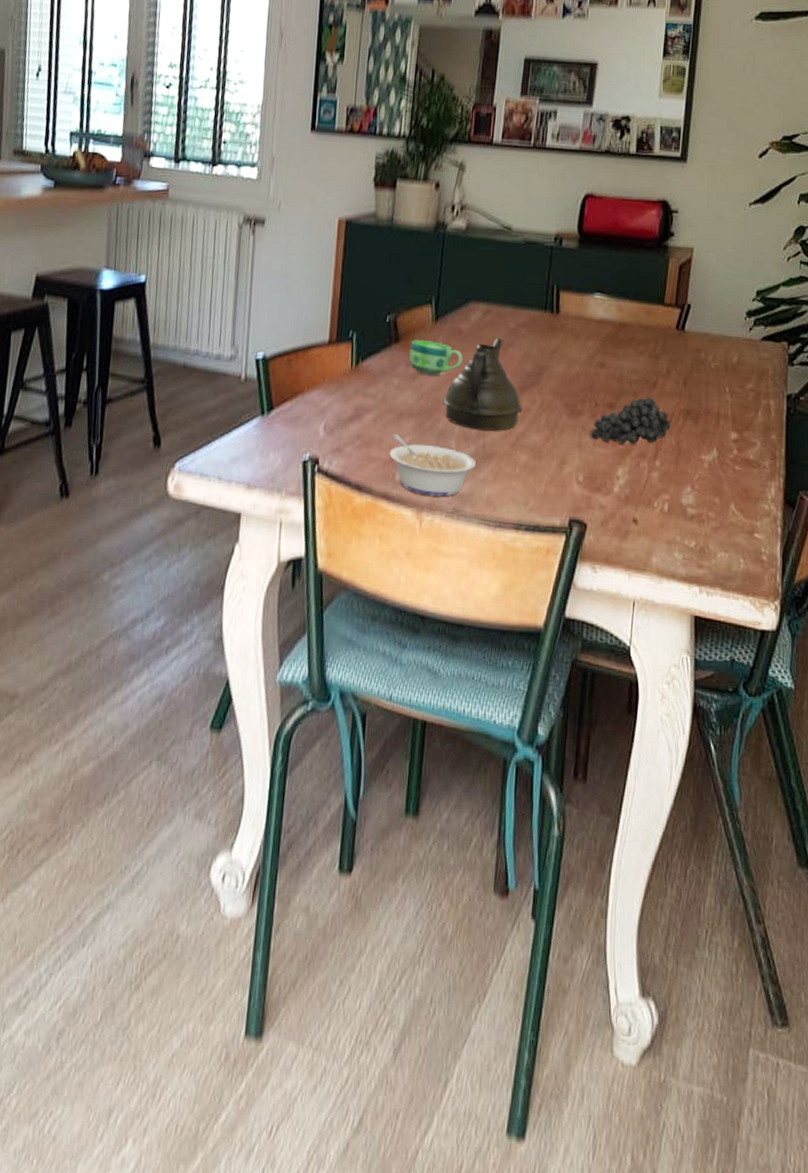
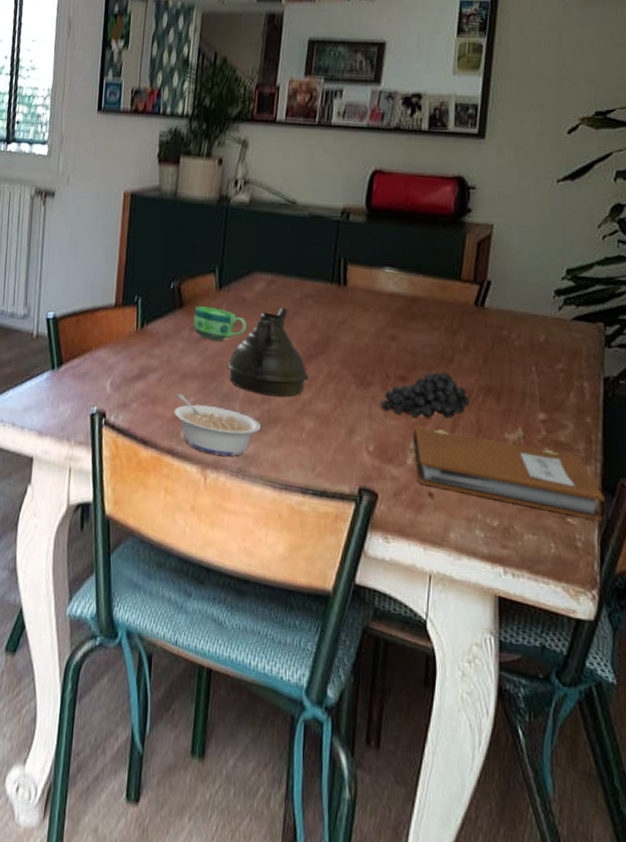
notebook: none [619,453,786,534] -> present [413,426,604,521]

